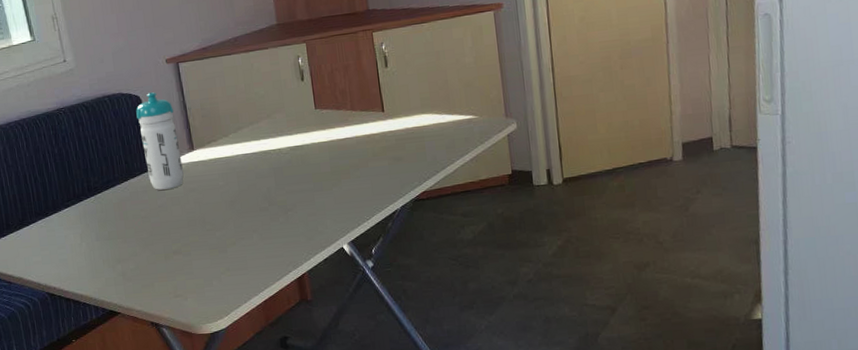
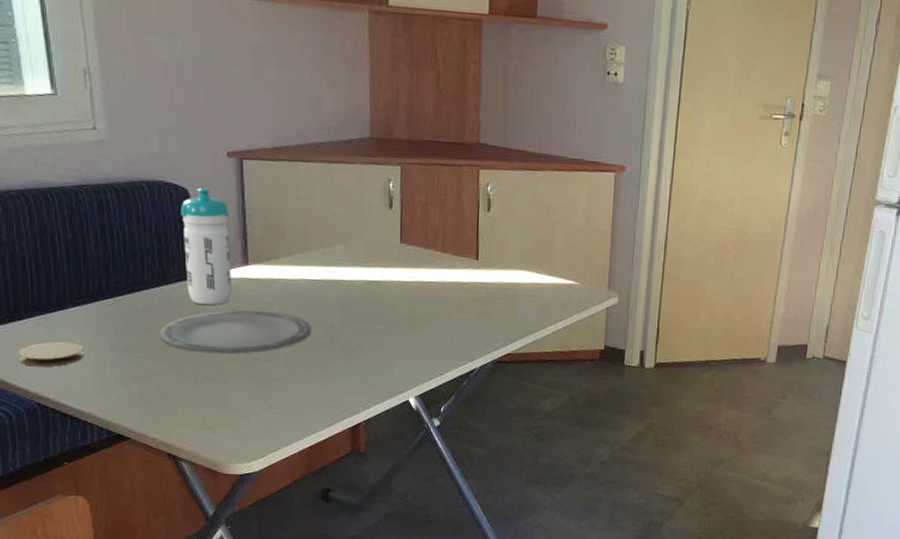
coaster: none [29,237,78,263] -> present [18,341,85,367]
plate: none [131,186,253,232] -> present [159,310,311,355]

